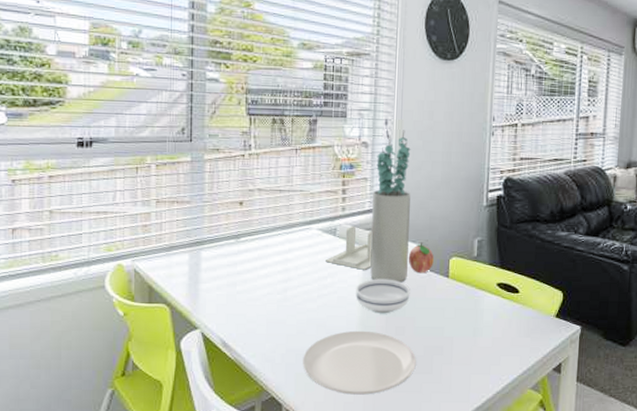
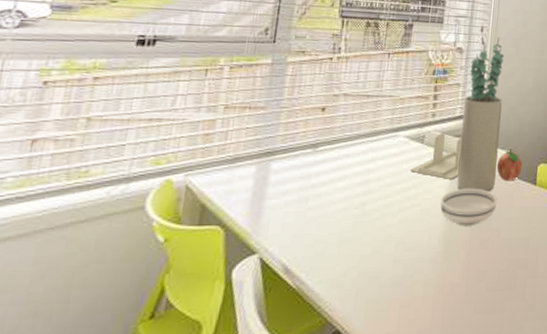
plate: present [303,330,416,395] -> none [376,245,500,321]

